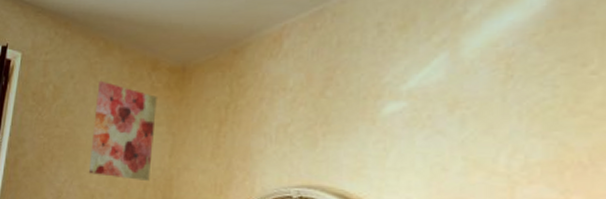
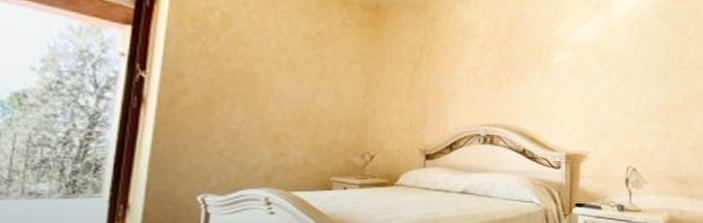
wall art: present [88,80,157,181] -> none [271,11,349,122]

